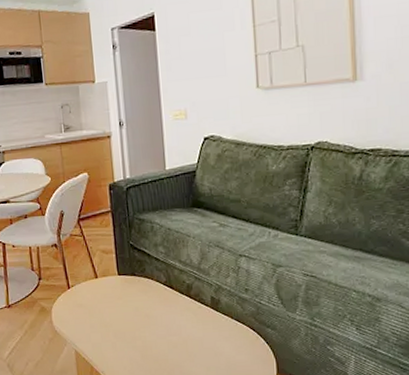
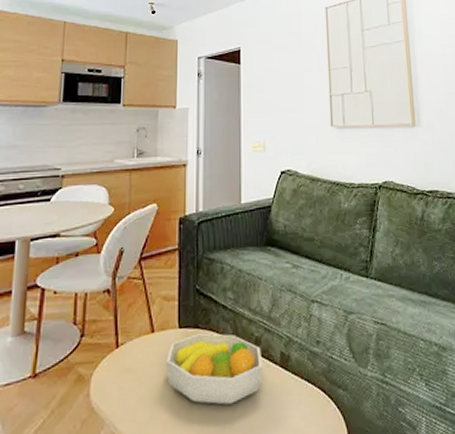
fruit bowl: none [110,279,195,335] -> present [166,333,263,405]

